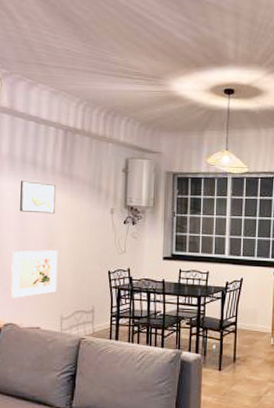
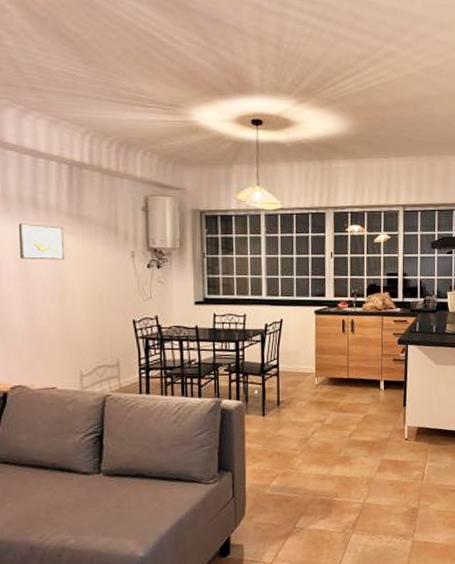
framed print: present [10,250,58,298] -> none [14,301,73,357]

